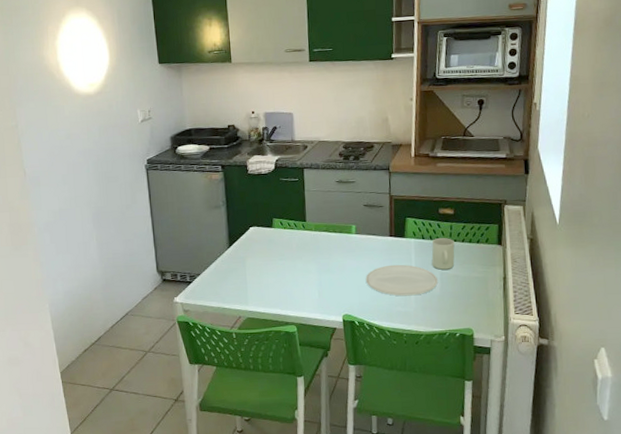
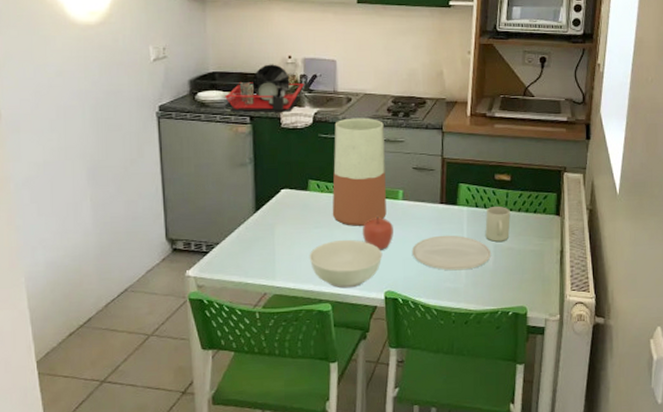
dish rack: none [200,119,267,162] -> present [225,64,305,113]
bowl: none [275,269,340,312] -> present [309,239,383,288]
vase: none [293,162,342,258] -> present [332,117,386,226]
fruit: none [320,249,349,279] -> present [362,216,393,250]

